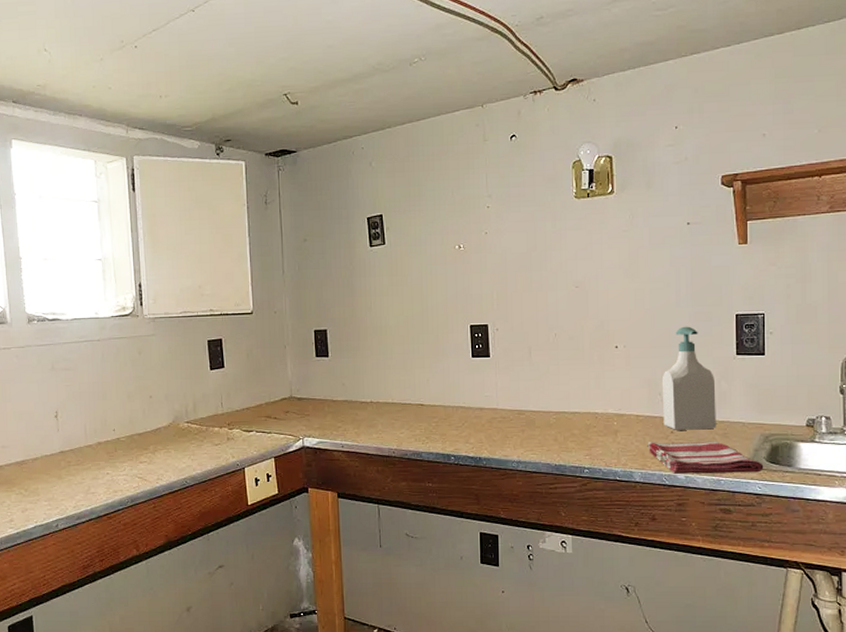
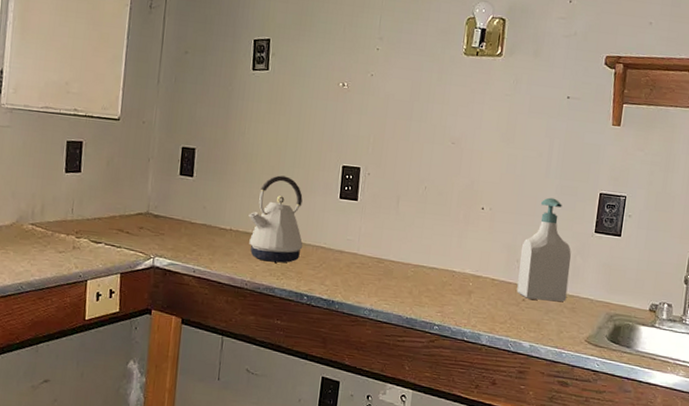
kettle: none [386,343,443,428] -> present [248,175,303,263]
dish towel: present [647,441,764,474] -> none [498,307,605,350]

